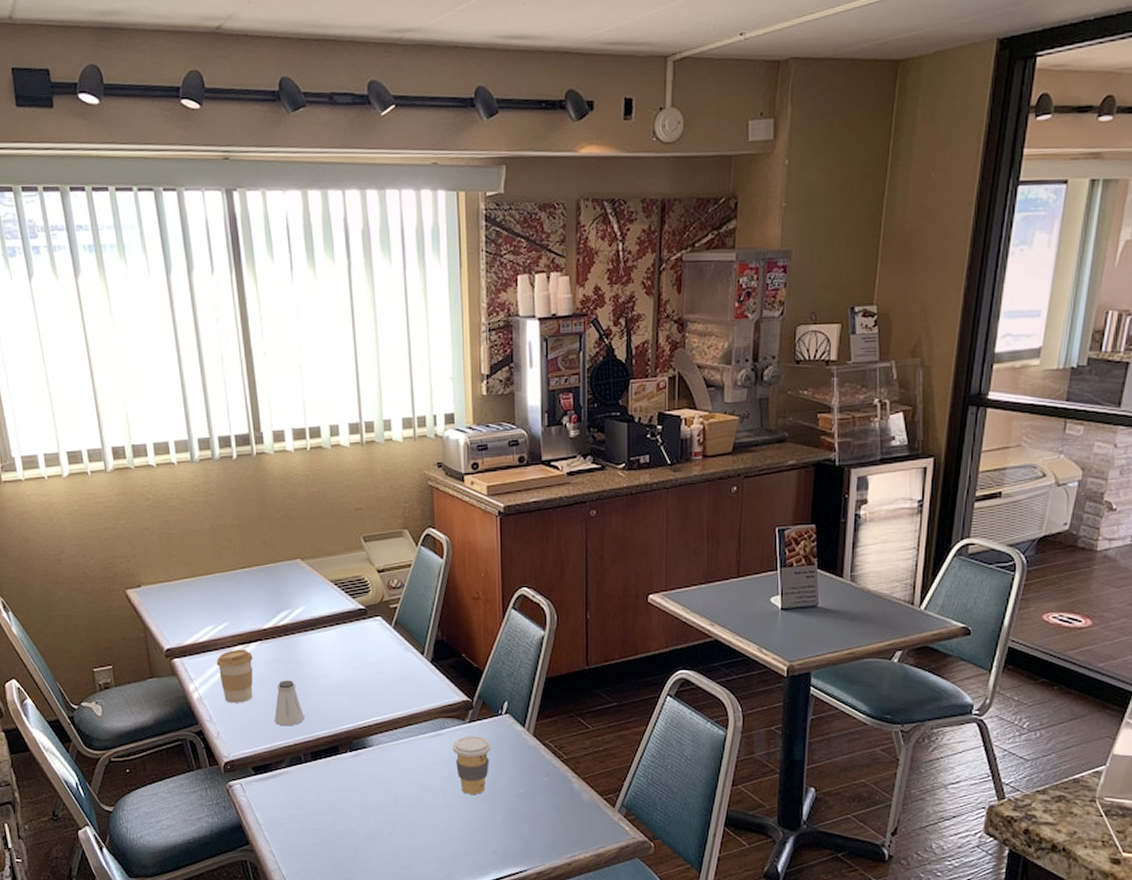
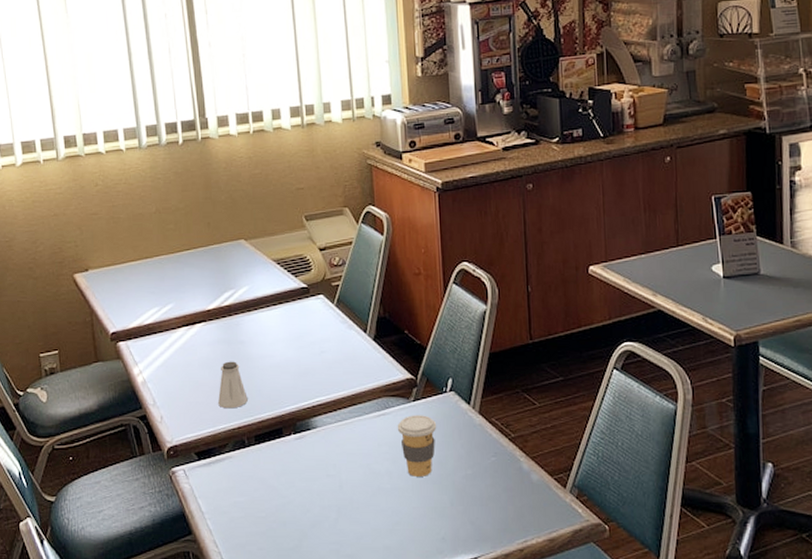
coffee cup: present [216,649,253,703] -> none [160,330,197,386]

